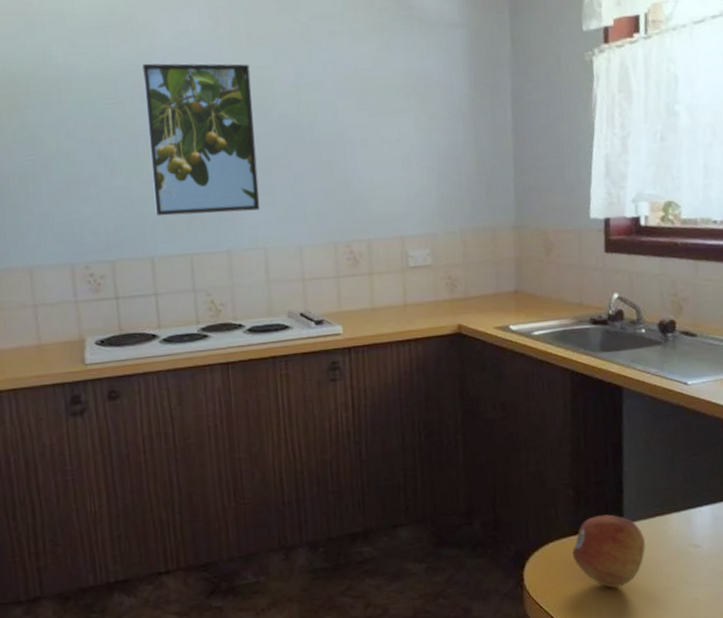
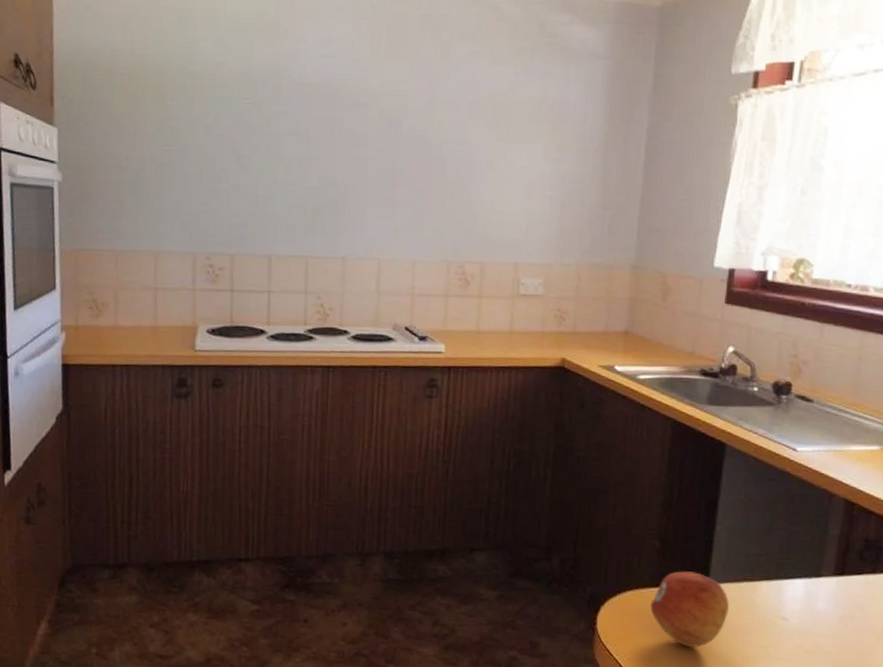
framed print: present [143,63,260,216] -> none [278,67,386,221]

